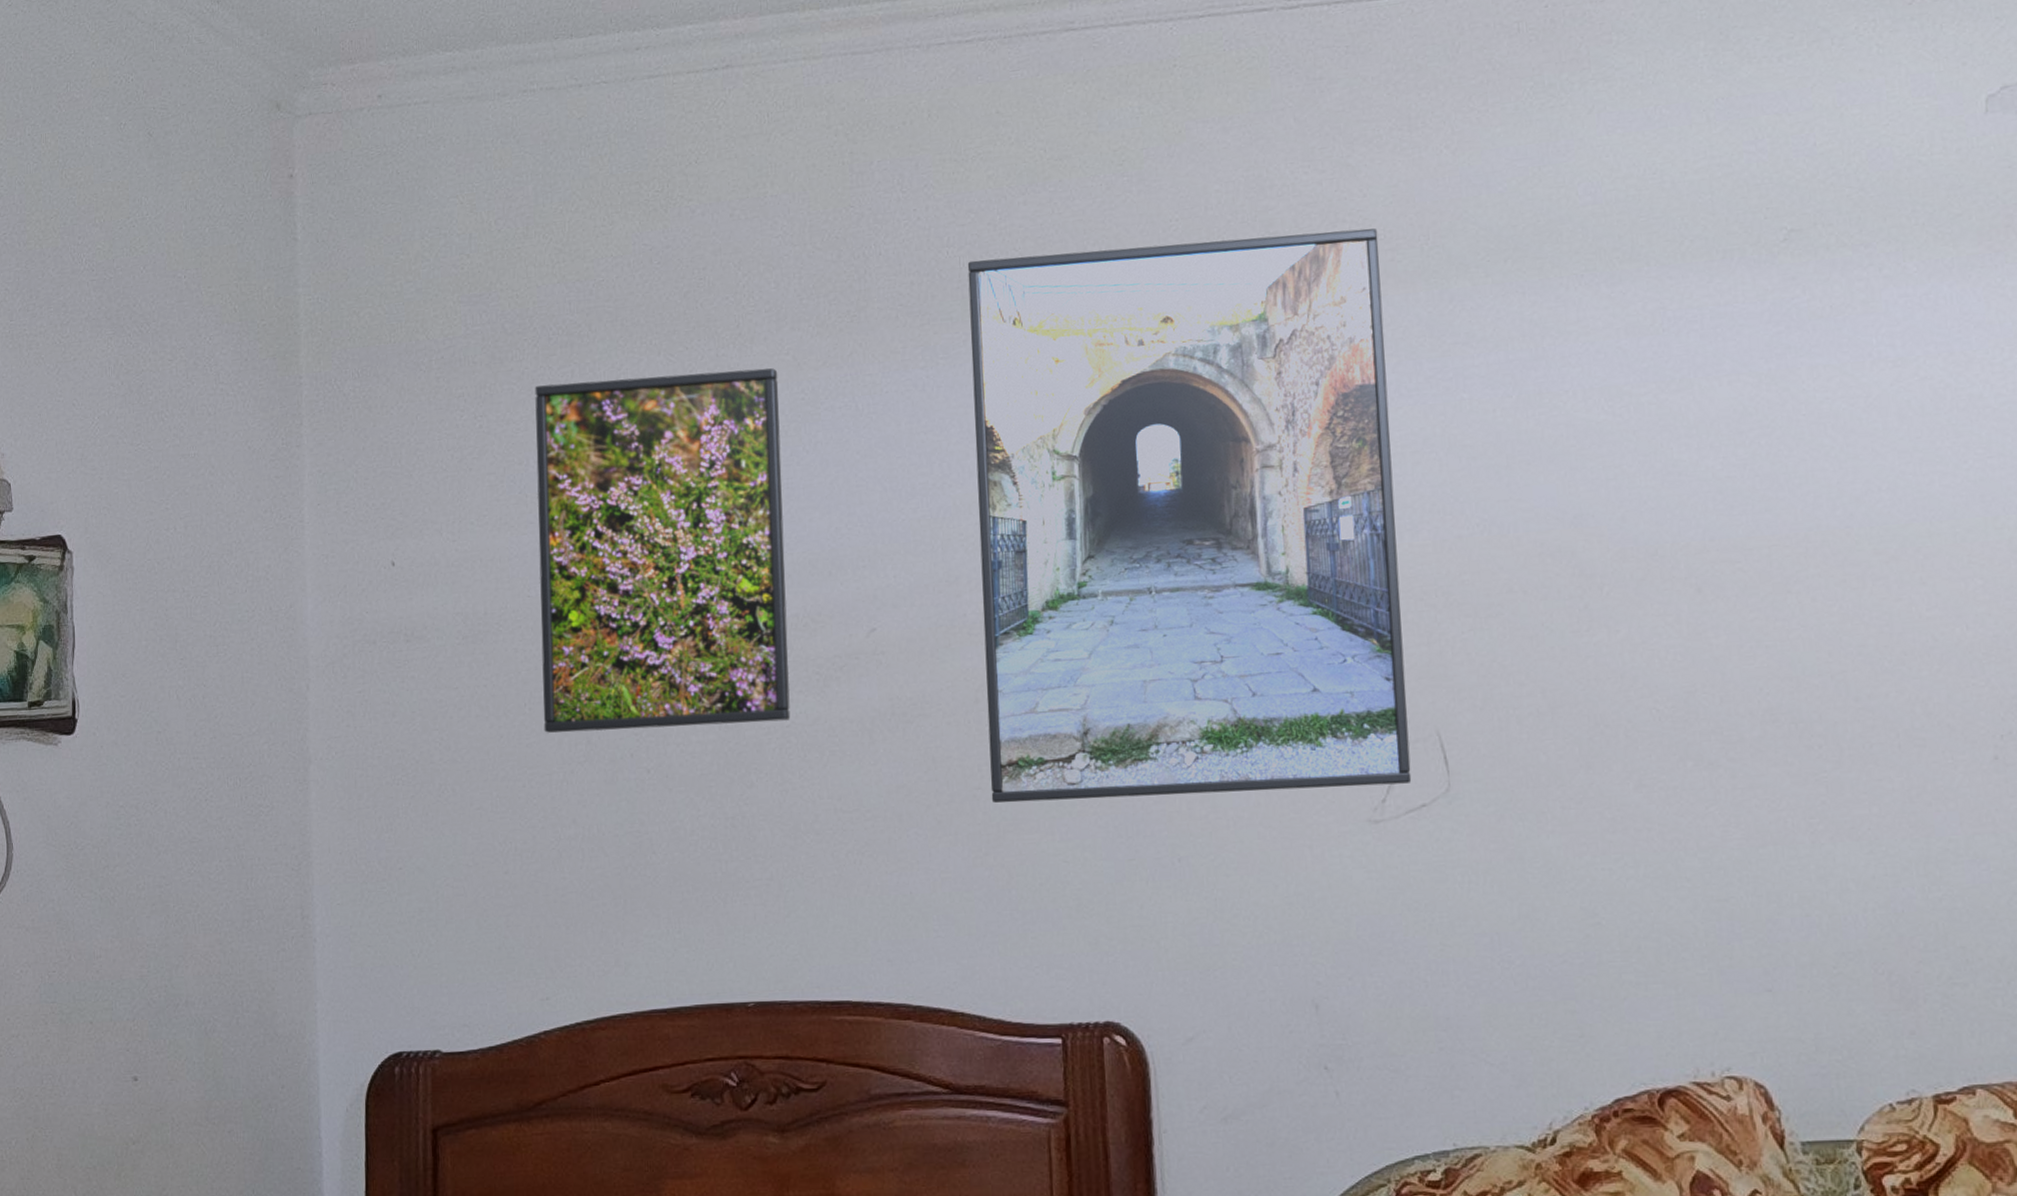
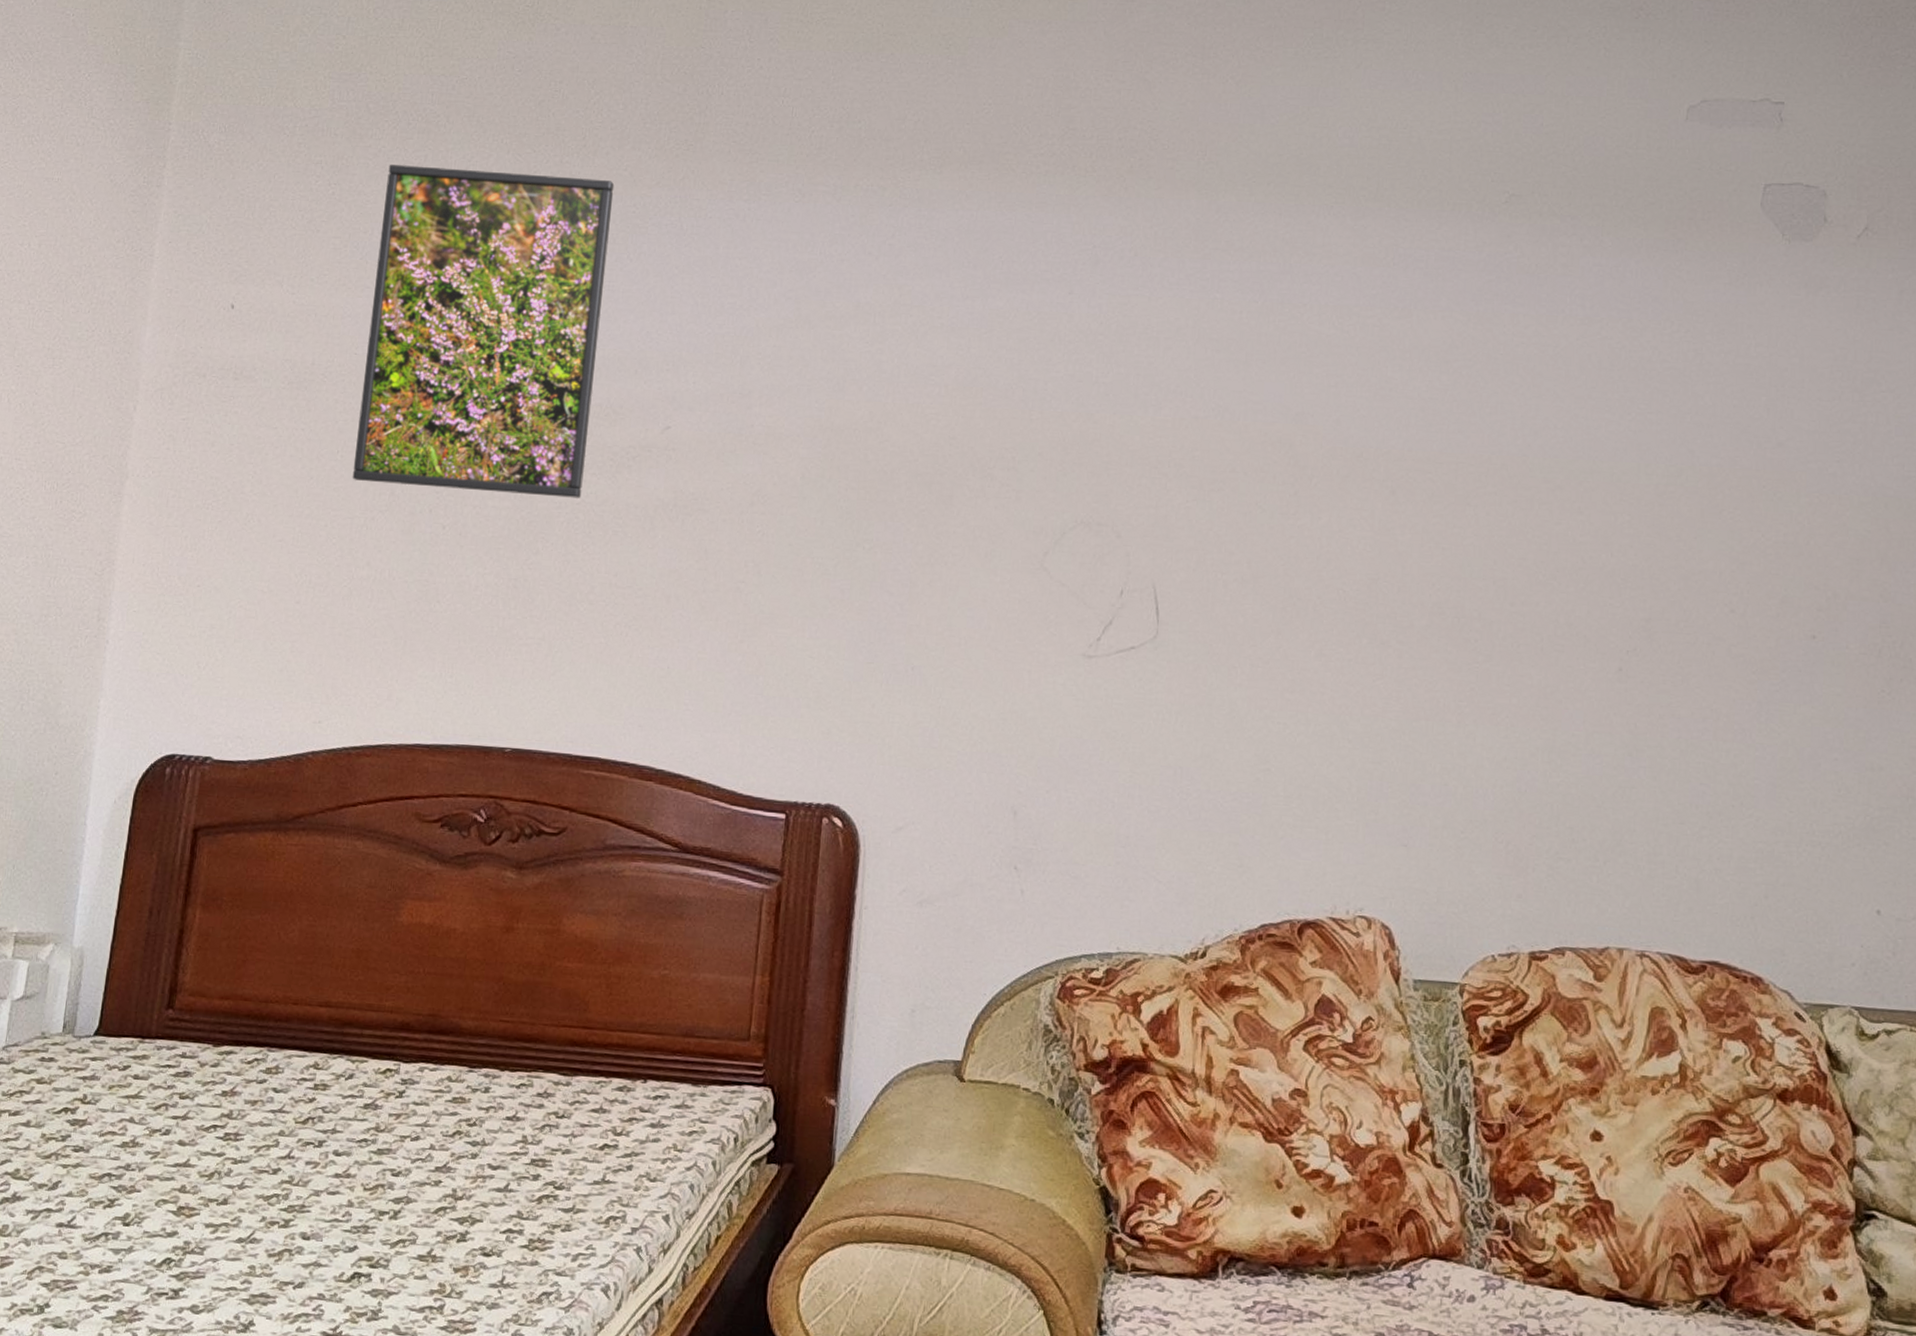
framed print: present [967,228,1412,803] -> none [753,112,1163,627]

